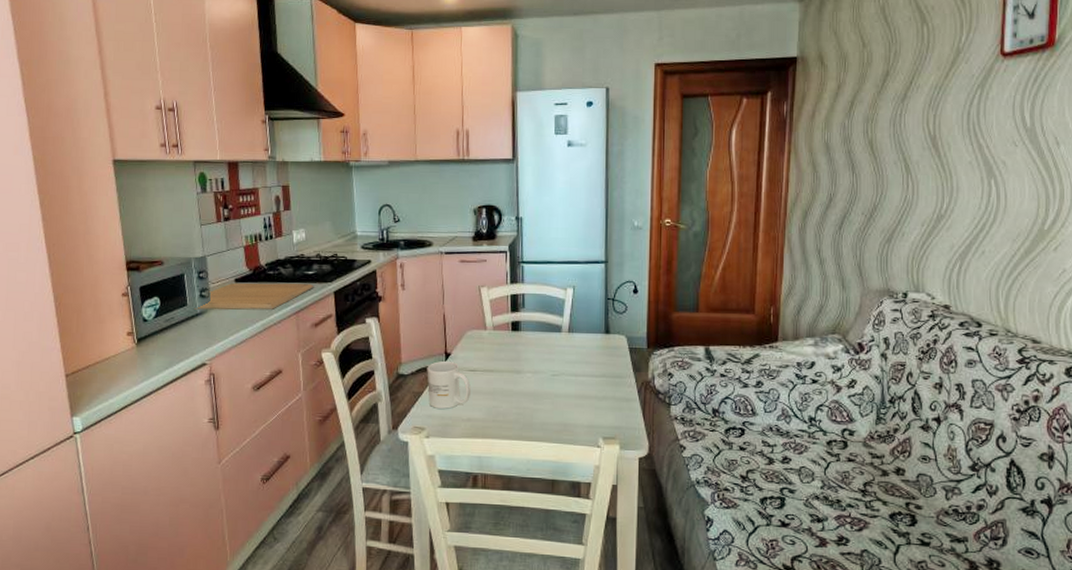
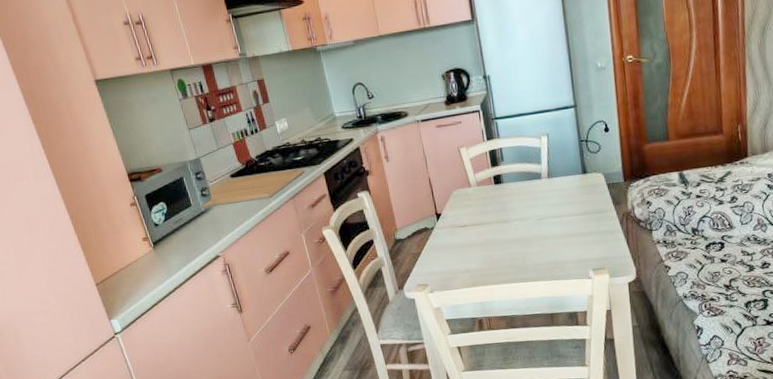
mug: present [427,361,470,409] -> none [421,221,465,266]

